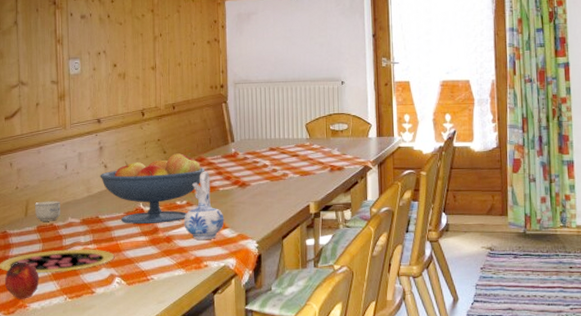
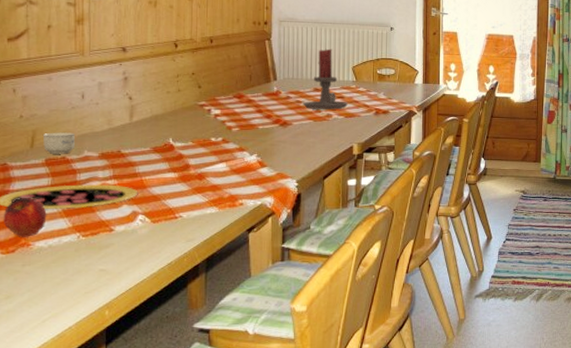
fruit bowl: present [100,153,204,224] -> none [123,89,243,160]
ceramic pitcher: present [184,171,224,240] -> none [218,108,263,177]
candle holder: none [260,107,303,169] -> present [303,48,348,110]

